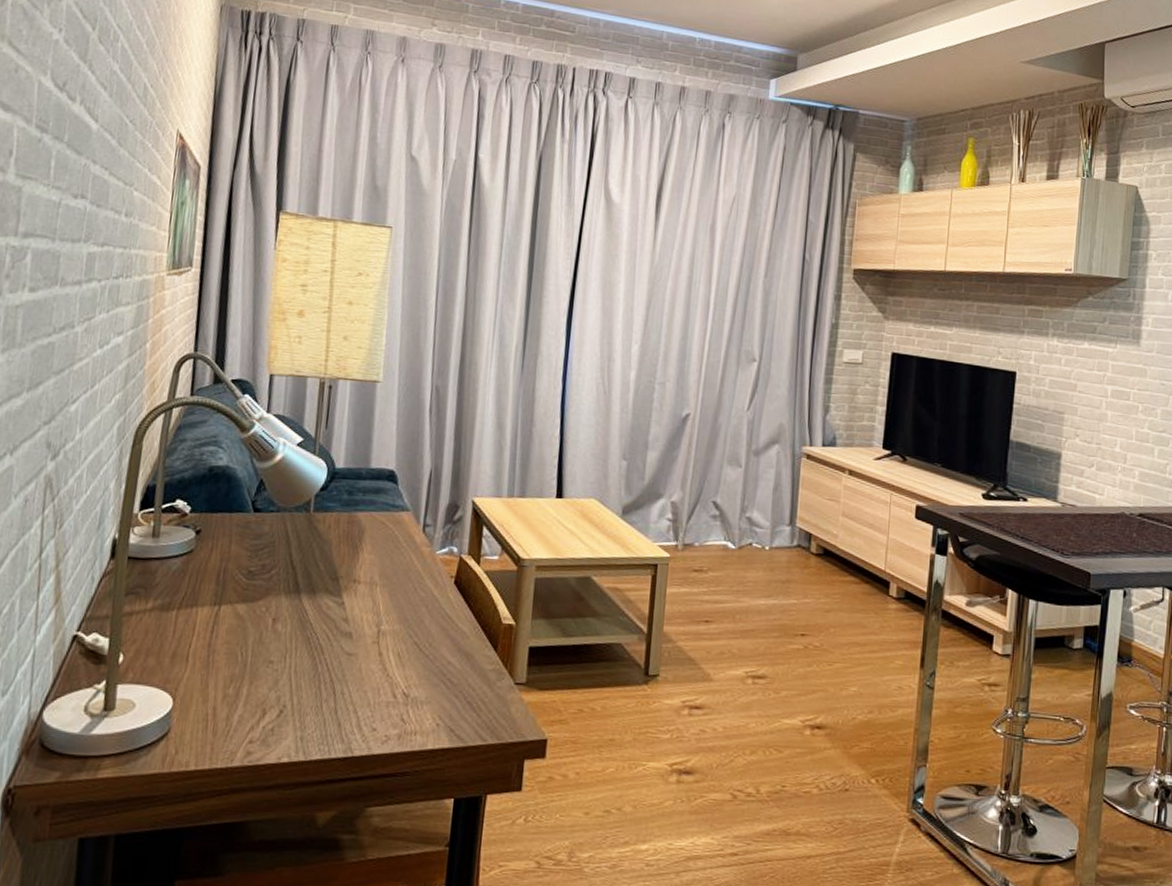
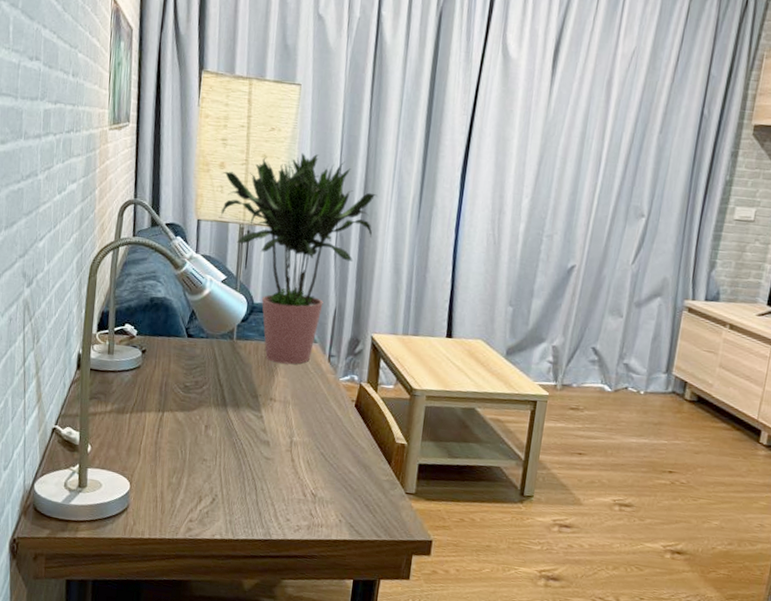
potted plant: none [298,299,477,538] -> present [221,153,377,365]

